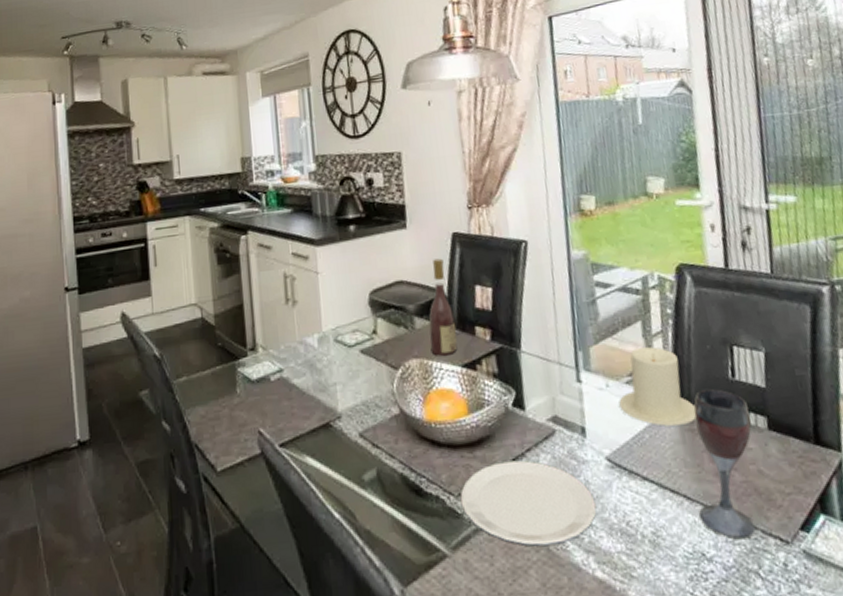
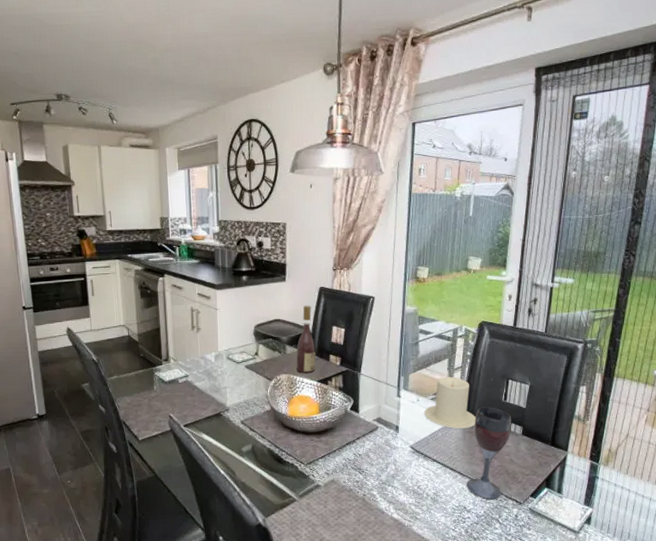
plate: present [460,460,597,547] -> none [308,444,399,498]

